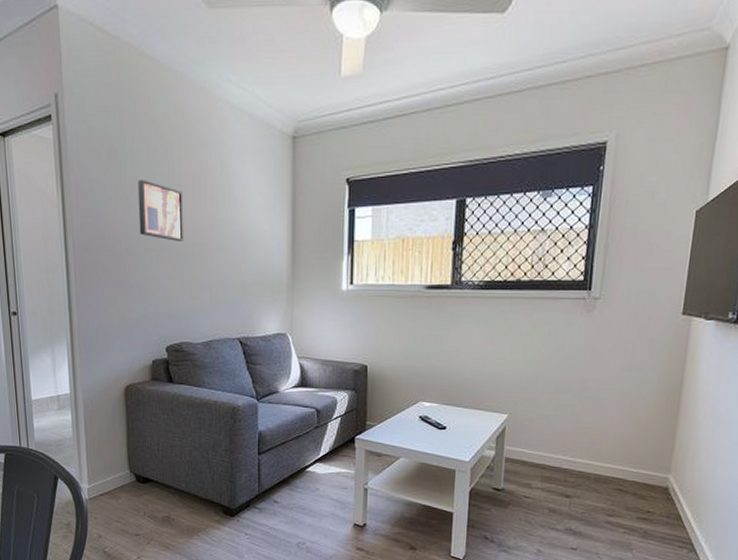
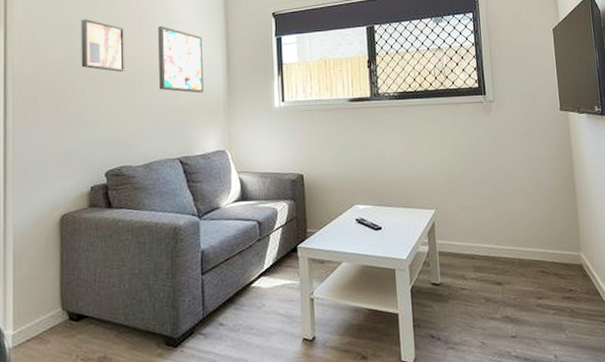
wall art: none [219,191,266,270] -> present [158,26,203,93]

